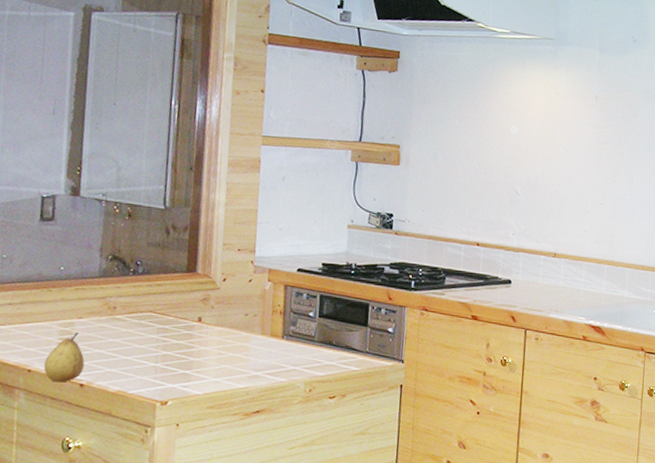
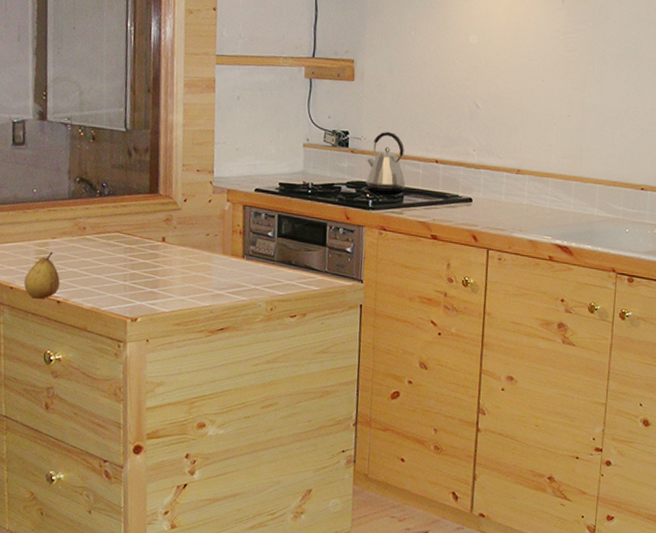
kettle: none [409,214,448,277] -> present [366,131,406,196]

